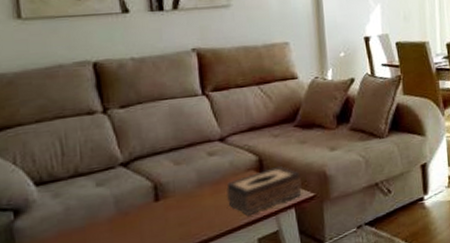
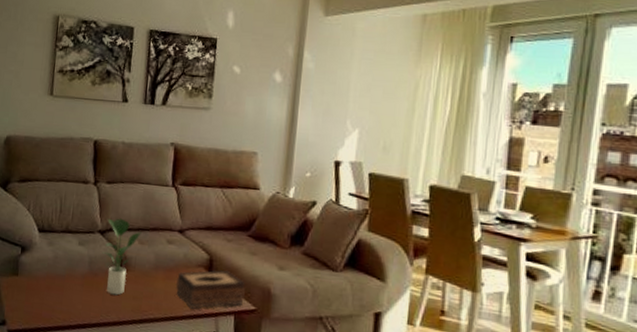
potted plant: none [130,143,175,230] -> present [102,218,142,296]

